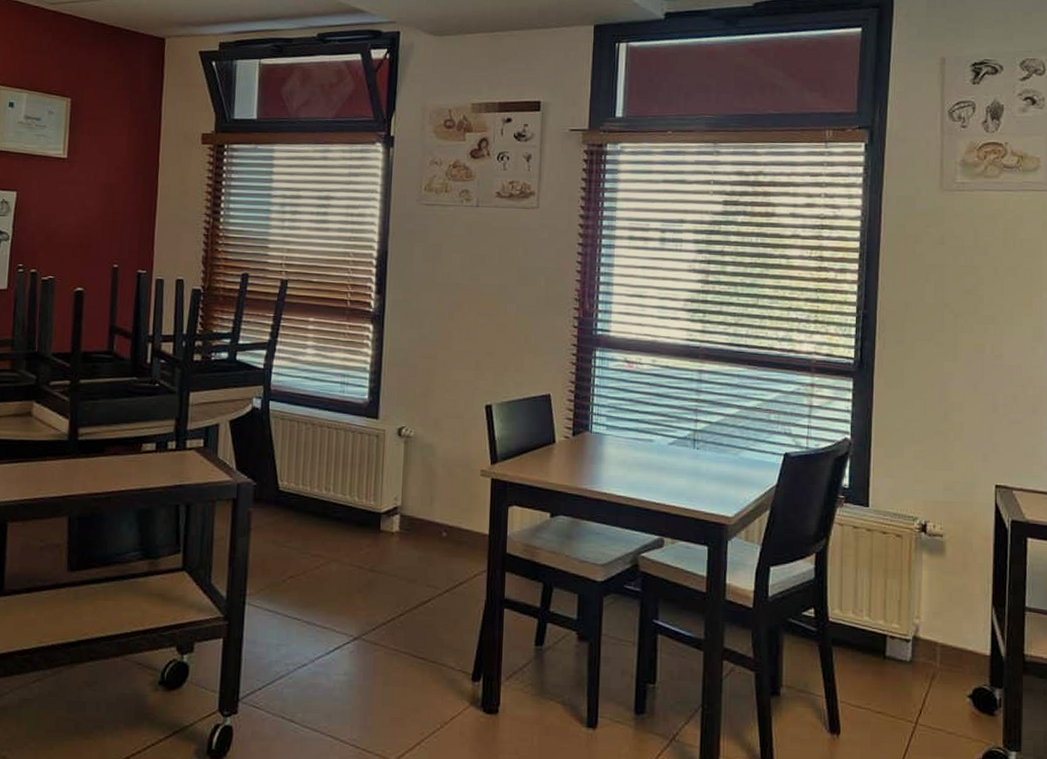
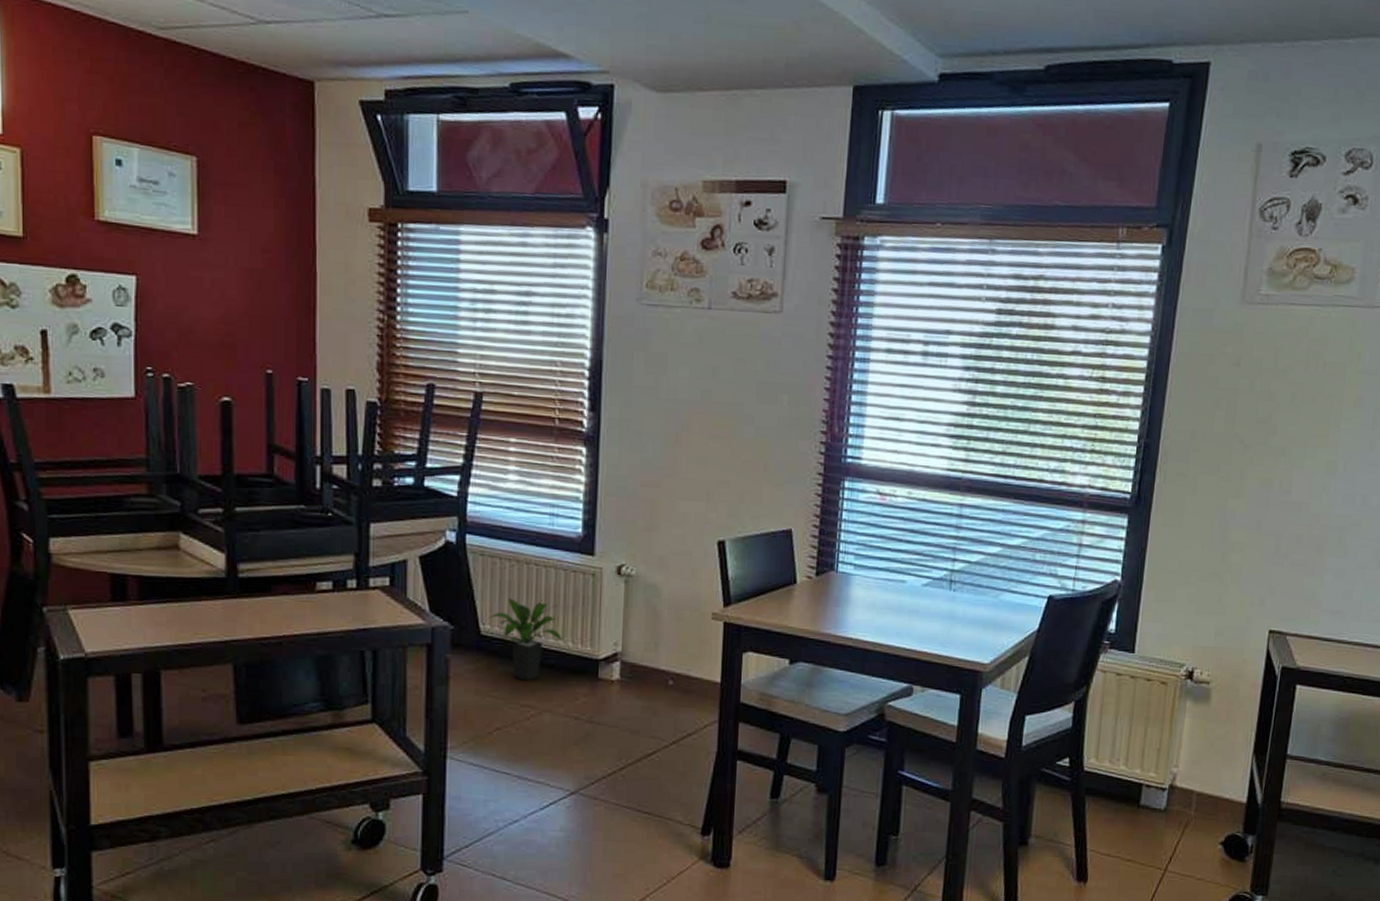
potted plant: none [286,457,349,533] -> present [488,598,562,681]

